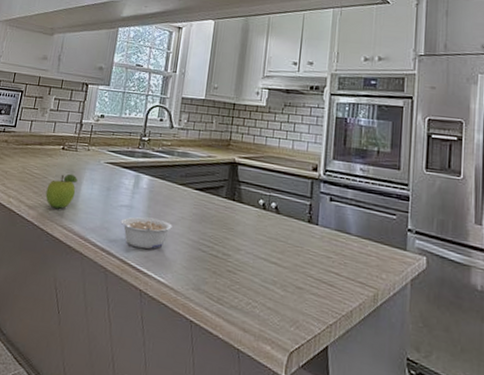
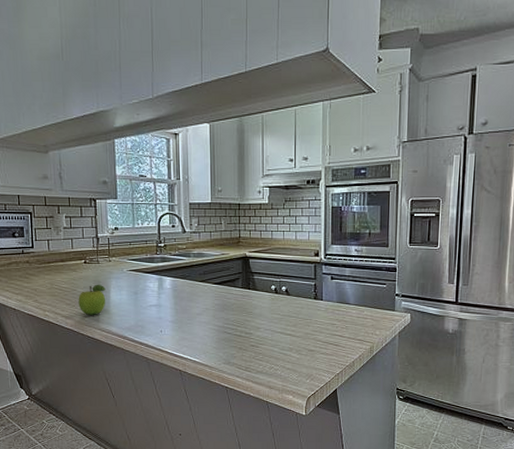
legume: present [120,217,172,249] -> none [152,312,199,338]

